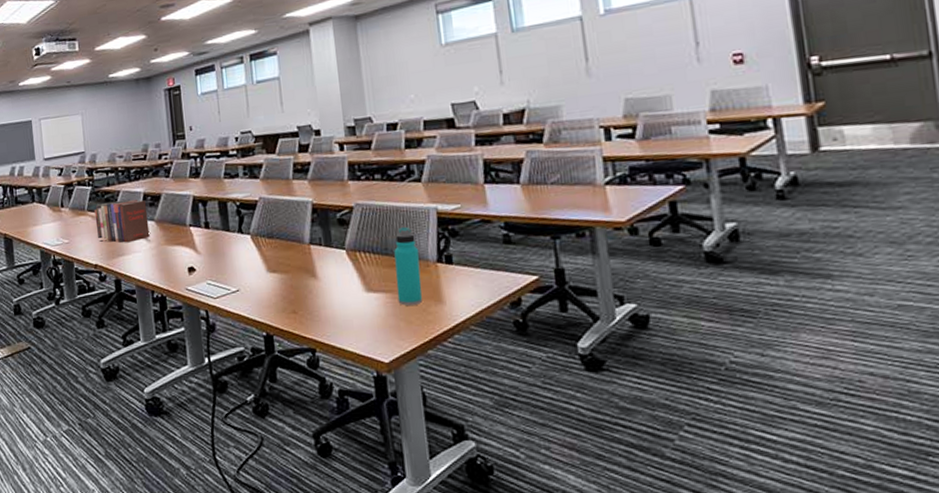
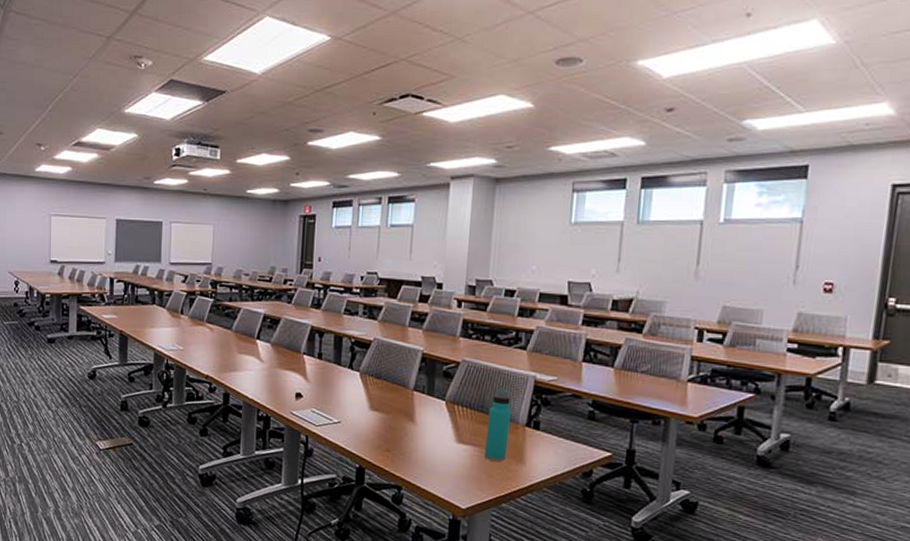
books: present [94,199,150,244] -> none [212,317,265,360]

